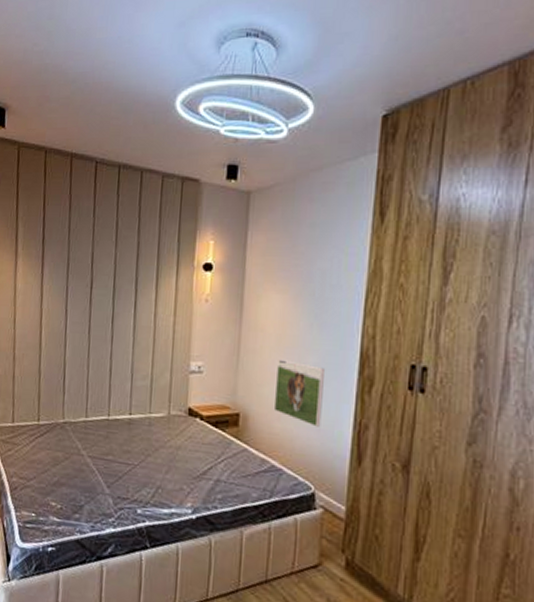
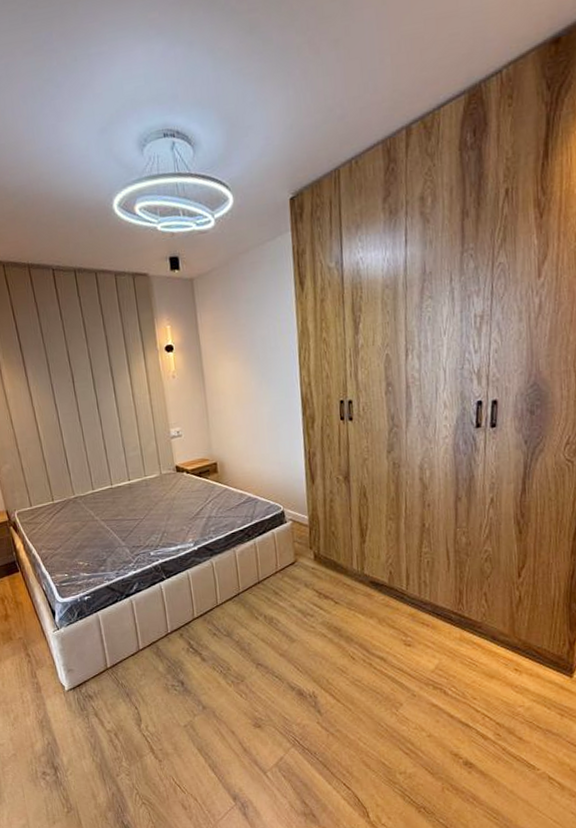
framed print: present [273,359,324,427] -> none [239,413,280,462]

